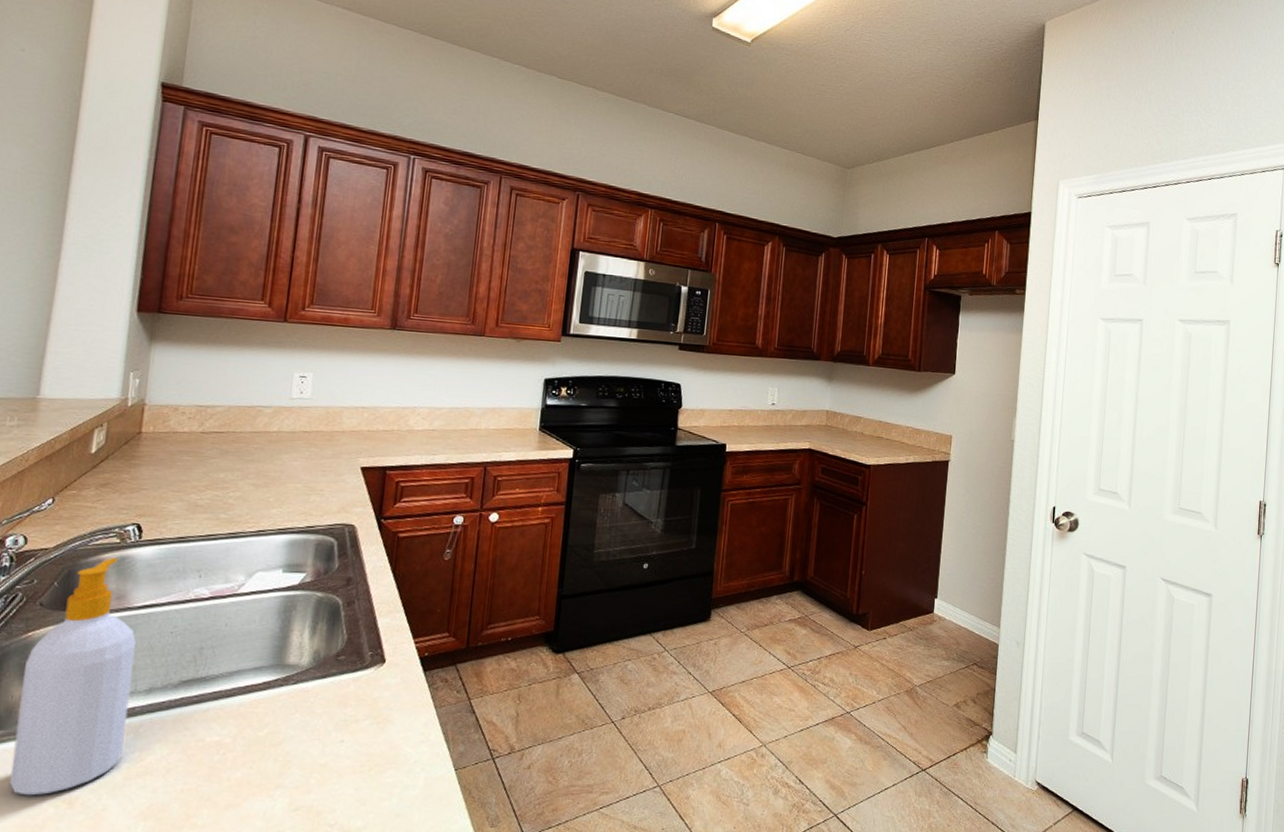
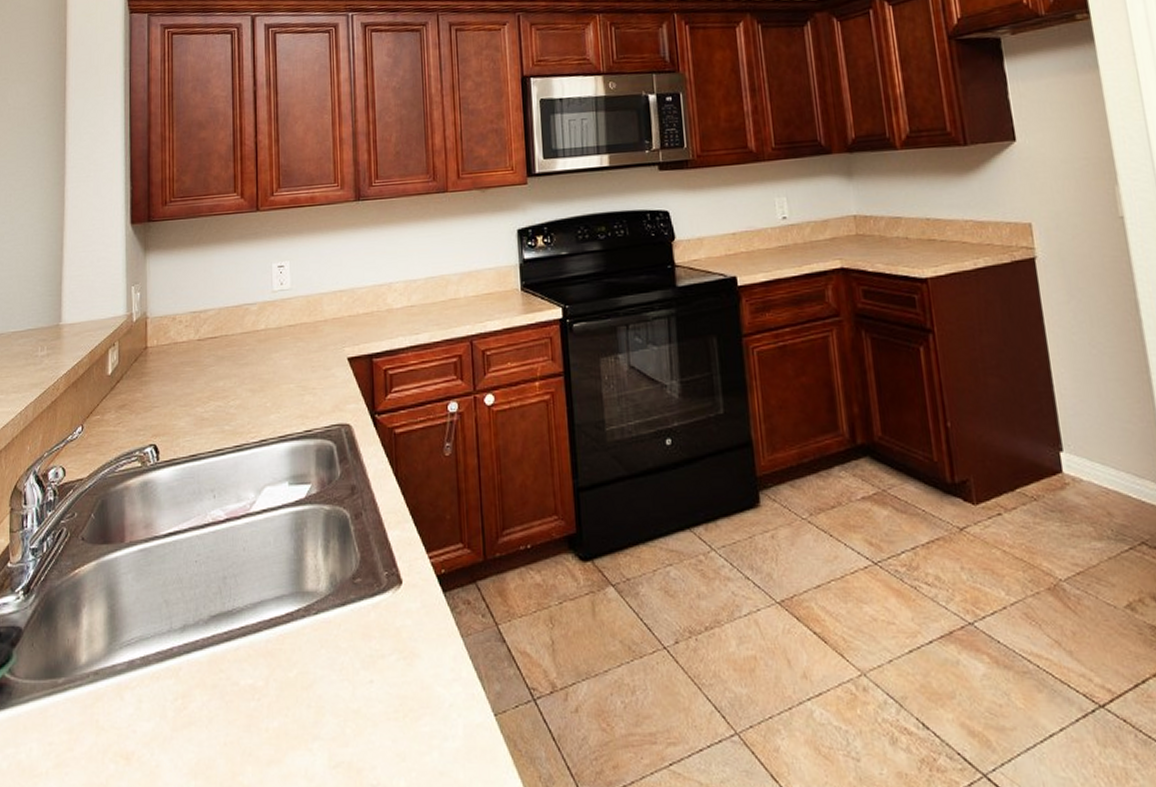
soap bottle: present [9,558,137,796] -> none [74,483,167,751]

